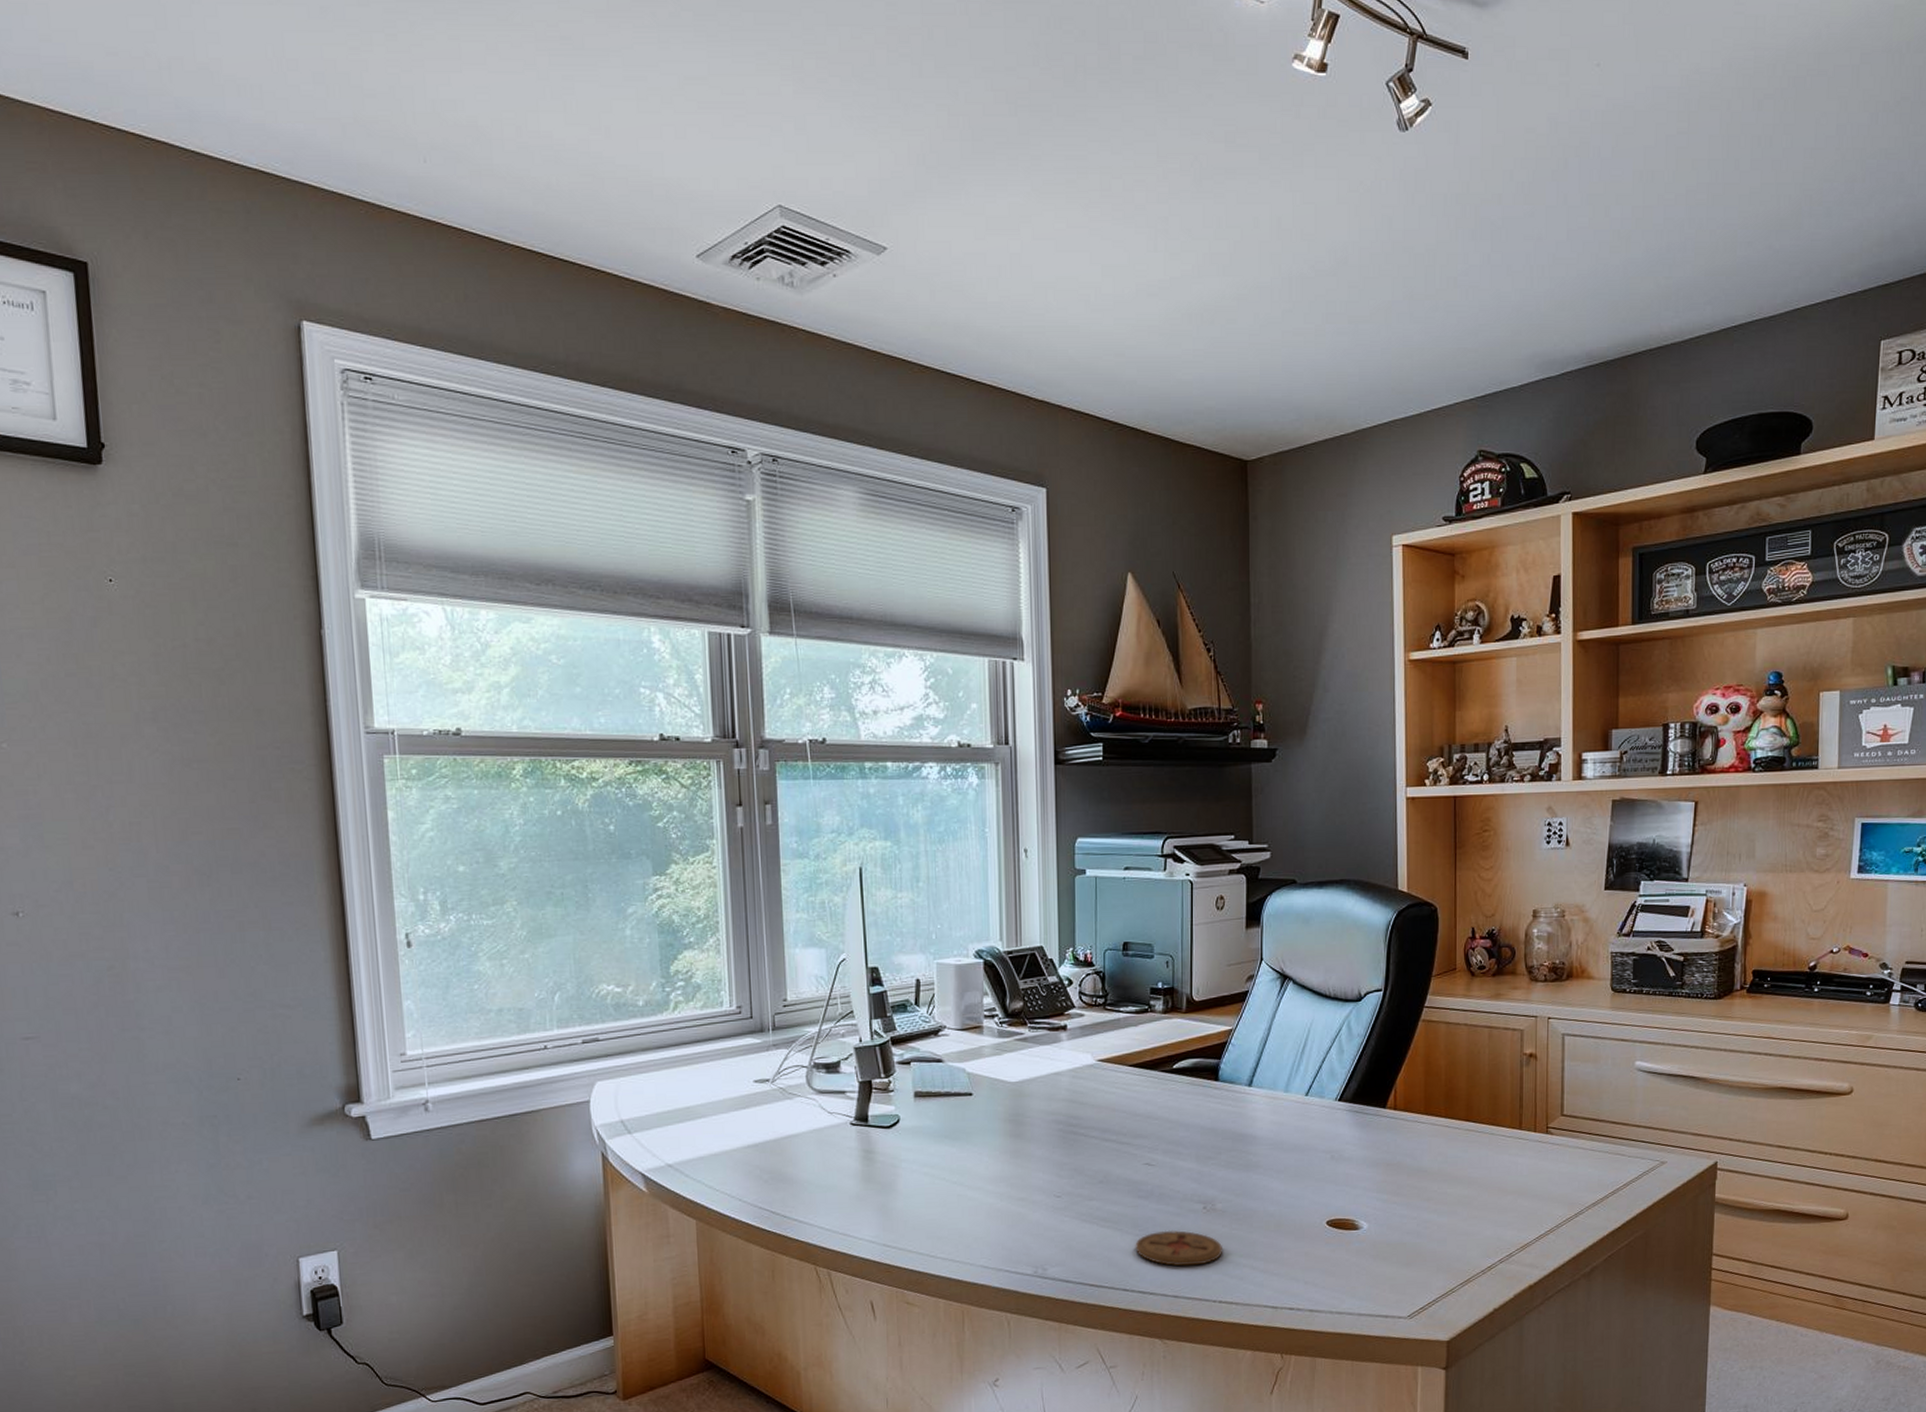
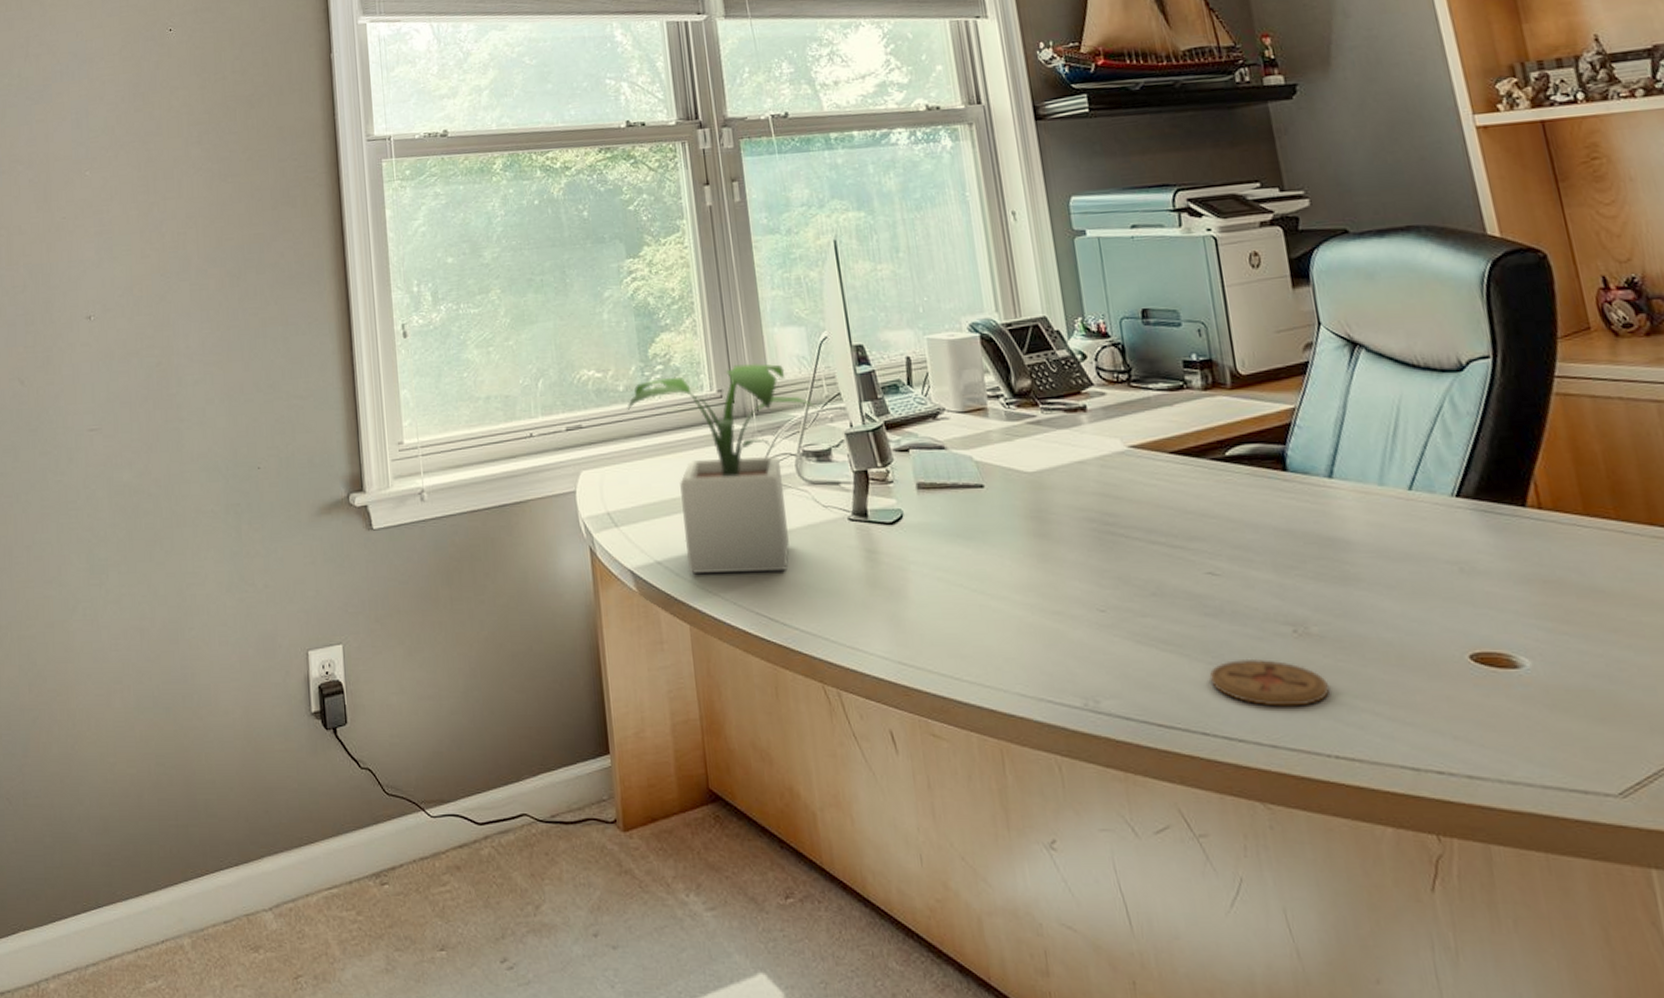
potted plant: none [645,981,831,1174] -> present [627,362,818,574]

